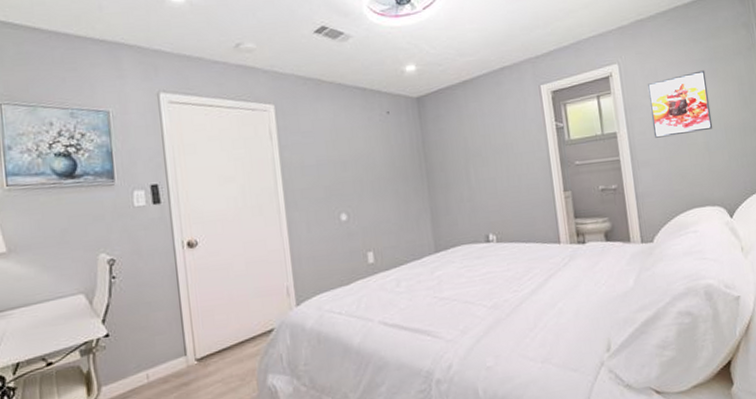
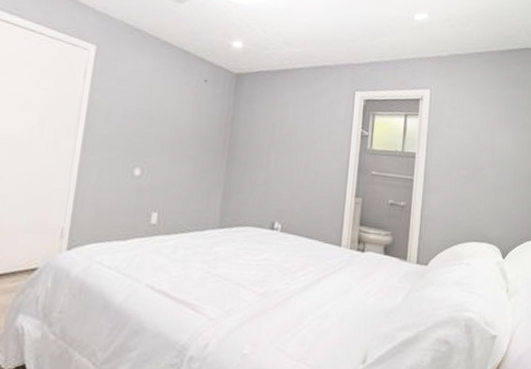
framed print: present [647,70,713,138] -> none [449,114,507,171]

